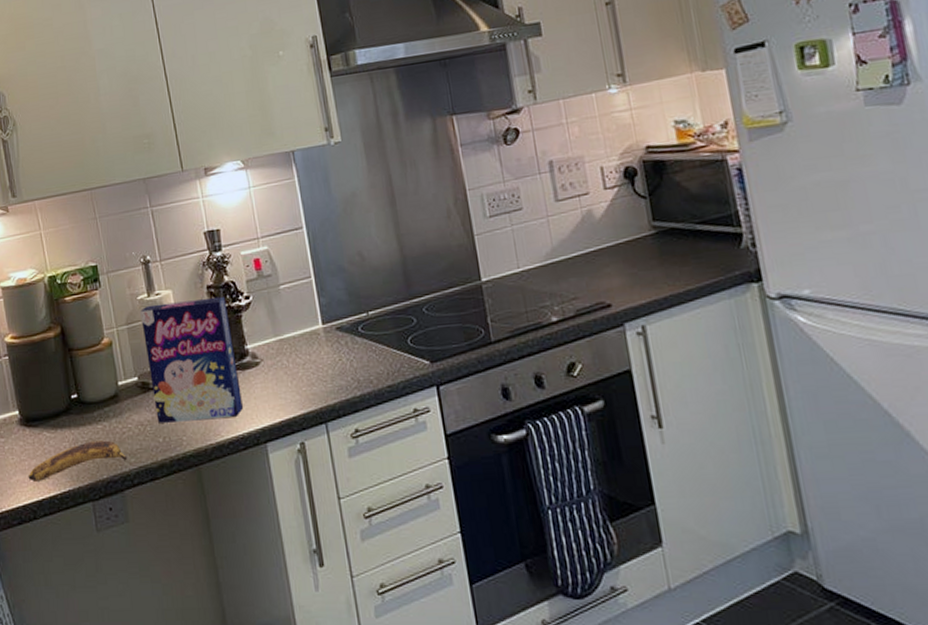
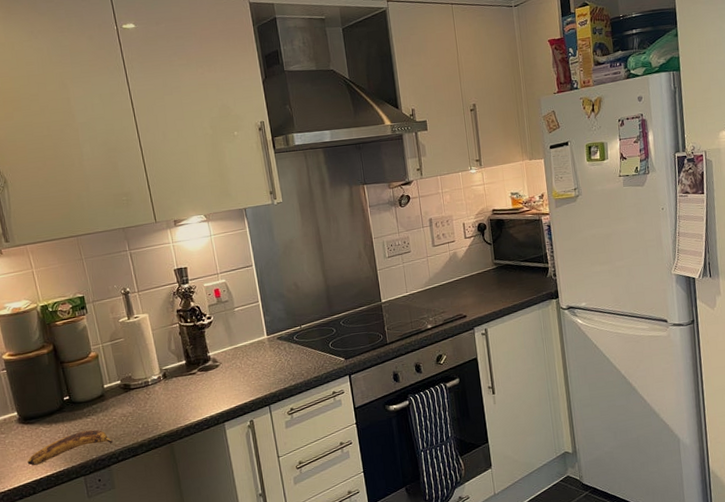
cereal box: present [140,296,243,423] -> none [122,317,206,414]

